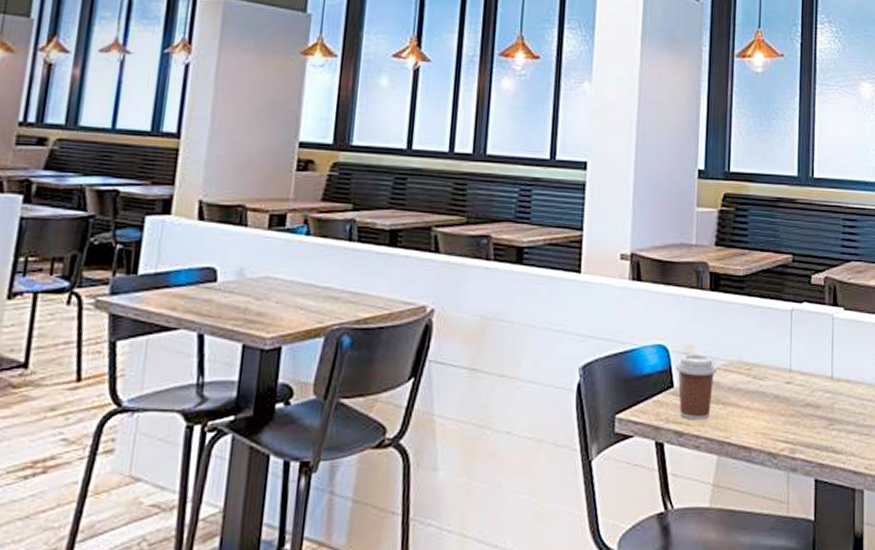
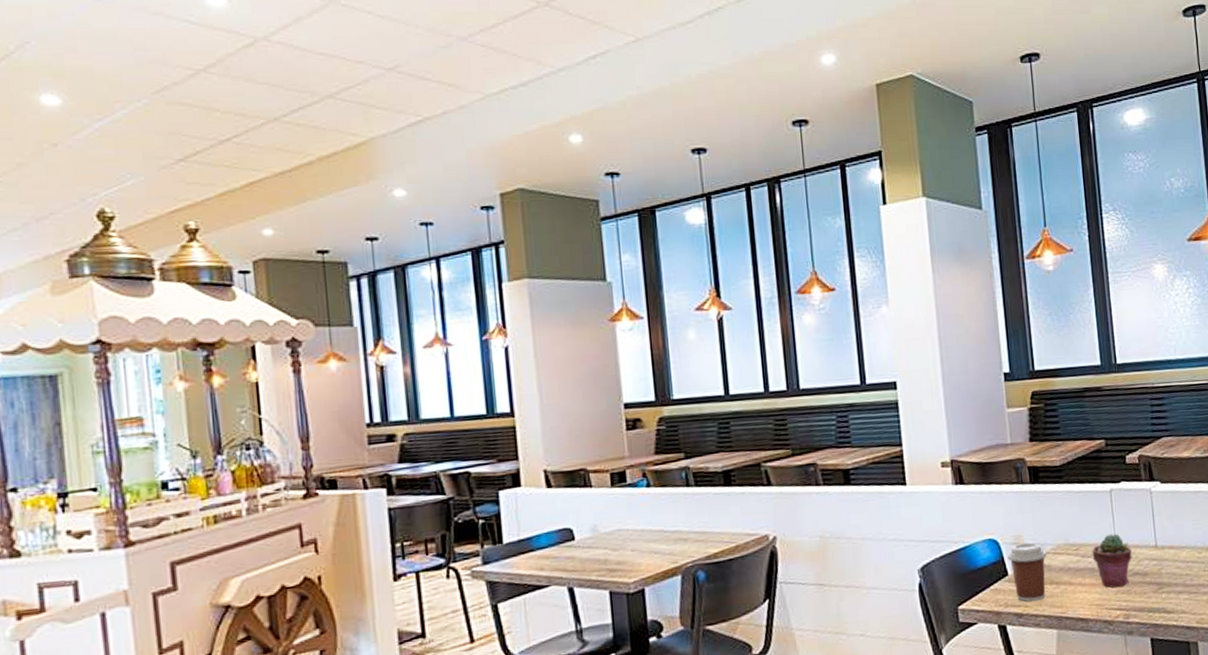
potted succulent: none [764,358,806,418] -> present [1092,533,1132,588]

